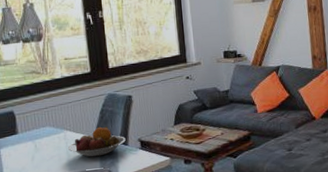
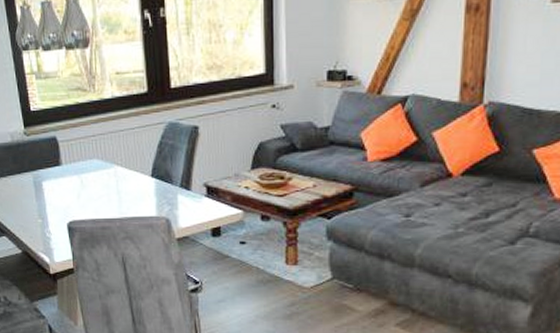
fruit bowl: present [68,126,126,157] -> none [119,164,188,201]

